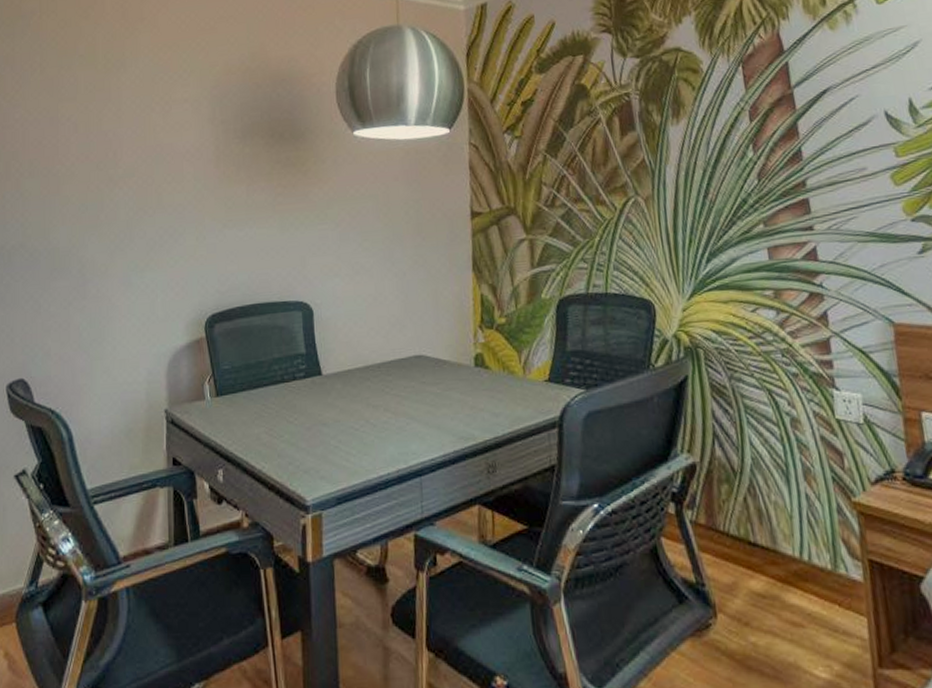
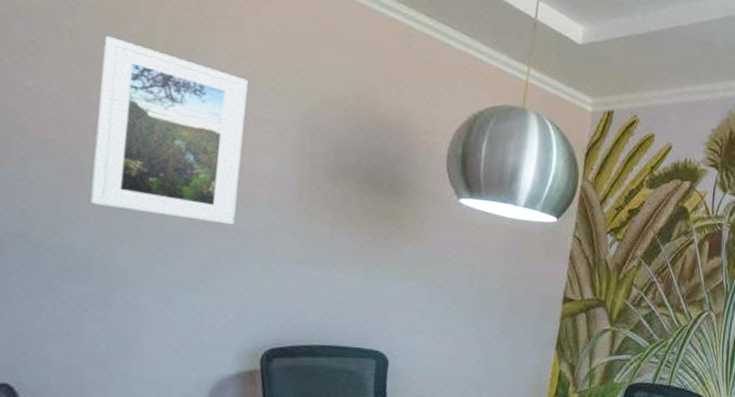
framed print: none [63,61,170,208] -> present [90,36,248,225]

